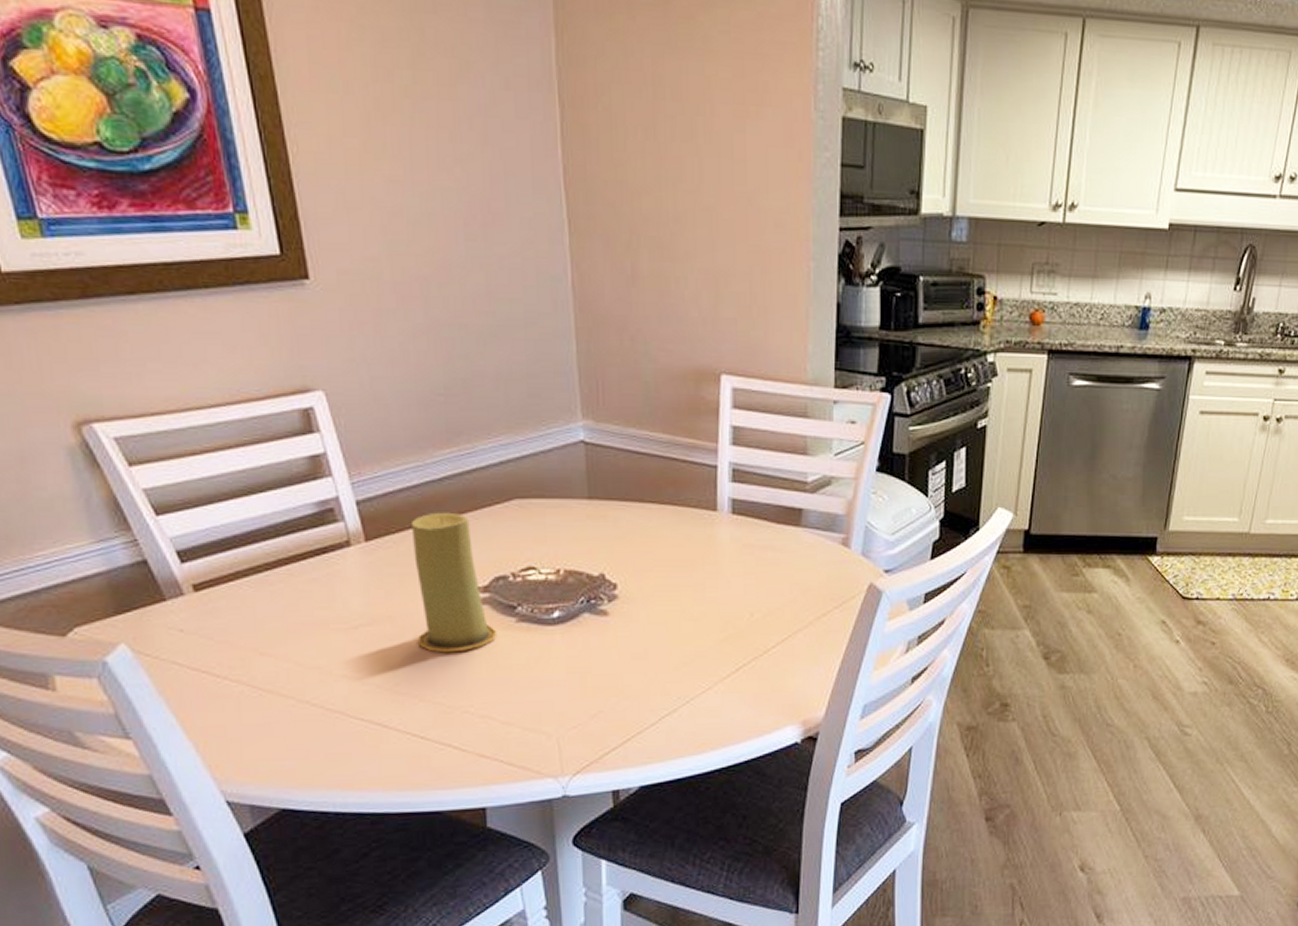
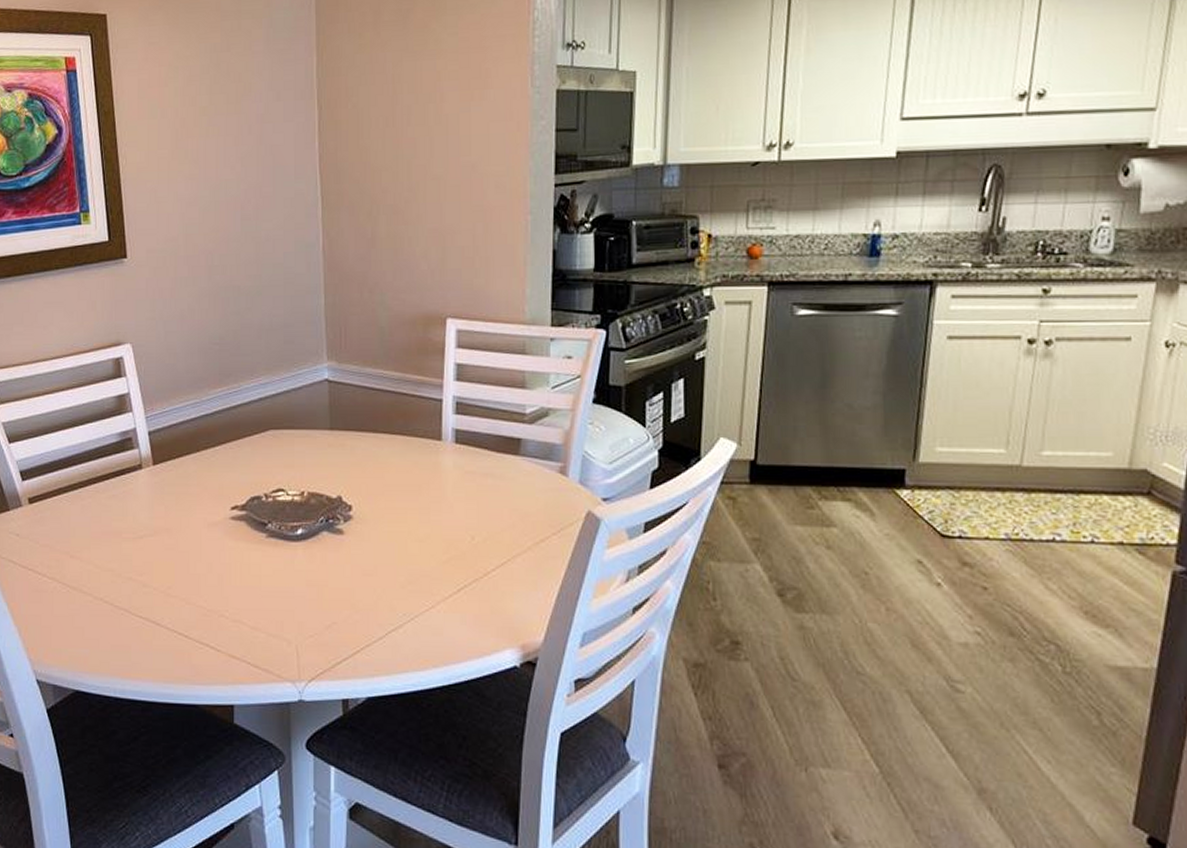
candle: present [412,512,497,653] -> none [188,441,251,562]

